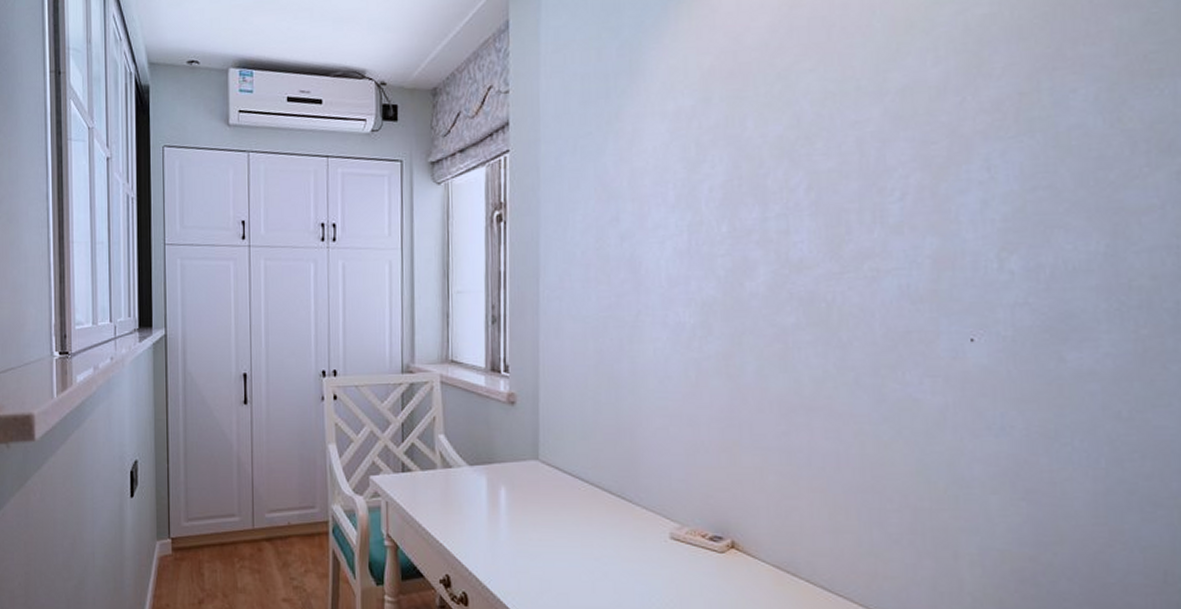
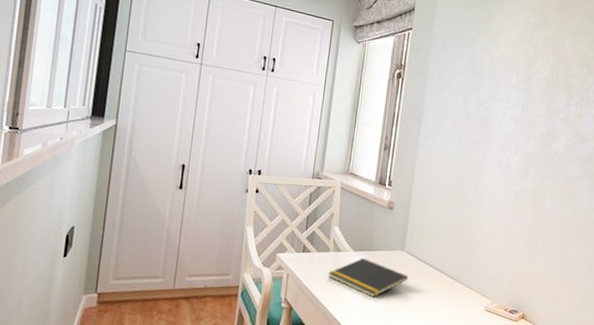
notepad: none [439,475,550,528] -> present [328,258,409,298]

